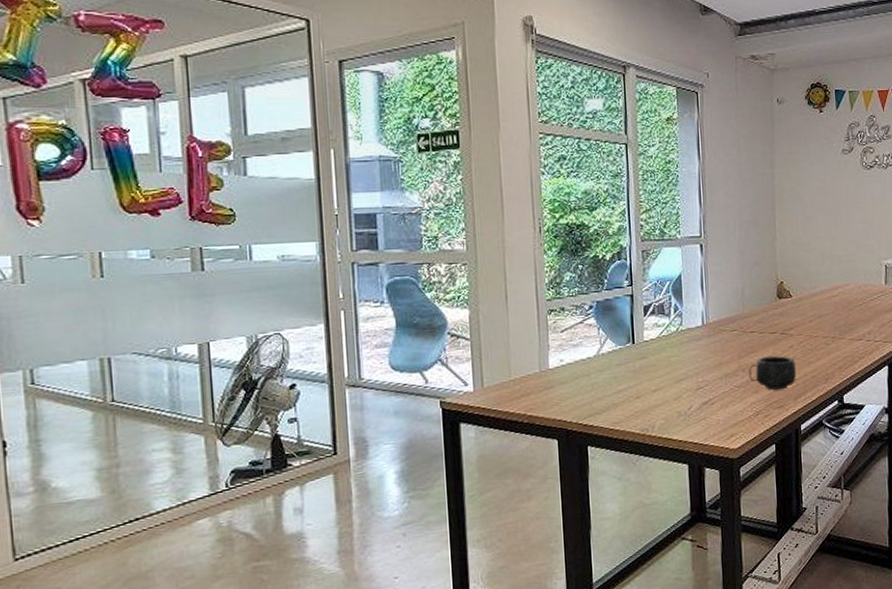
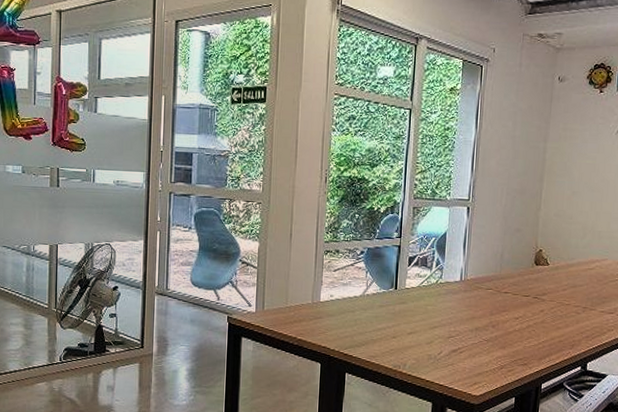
mug: present [749,356,797,391] -> none [498,317,545,349]

